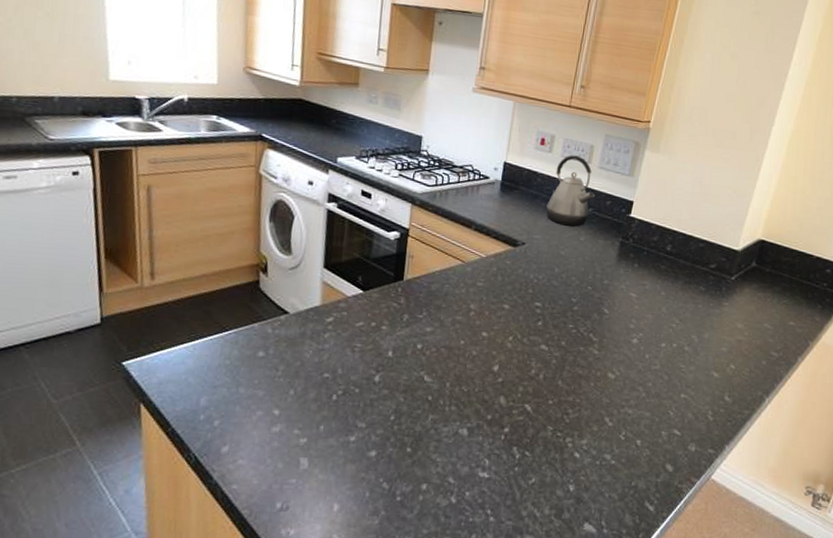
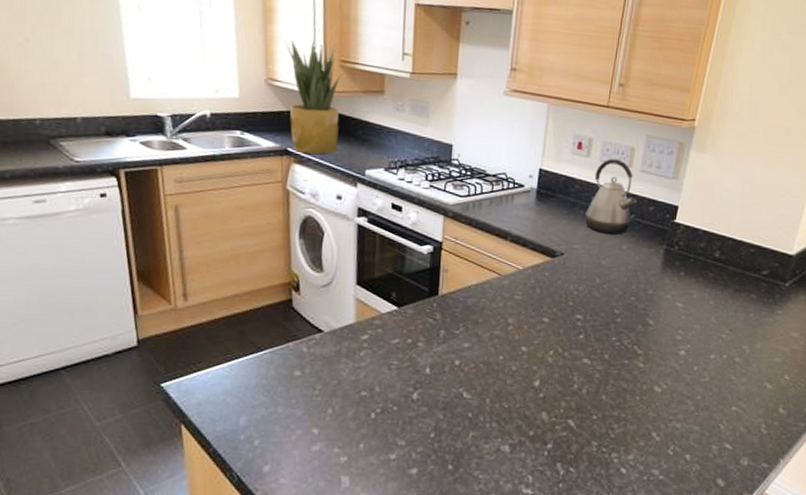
planter: none [264,32,318,142] -> present [284,40,341,155]

